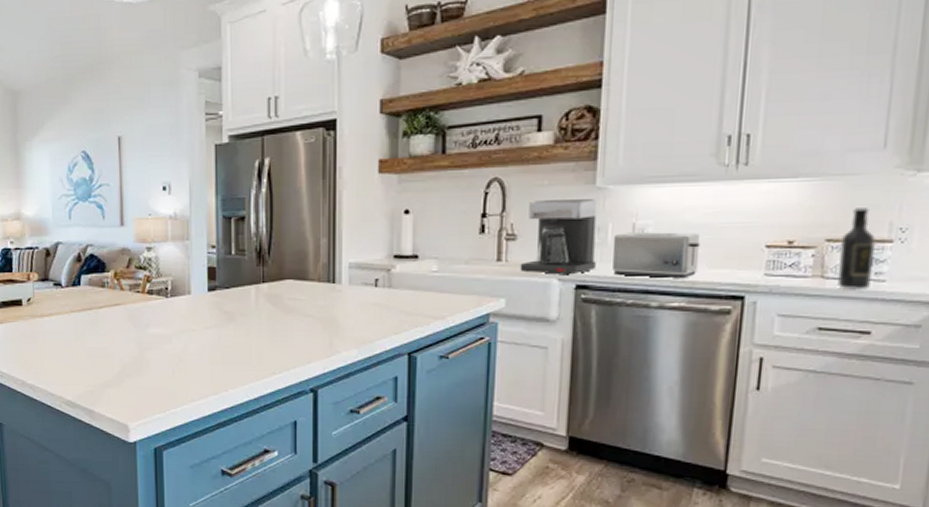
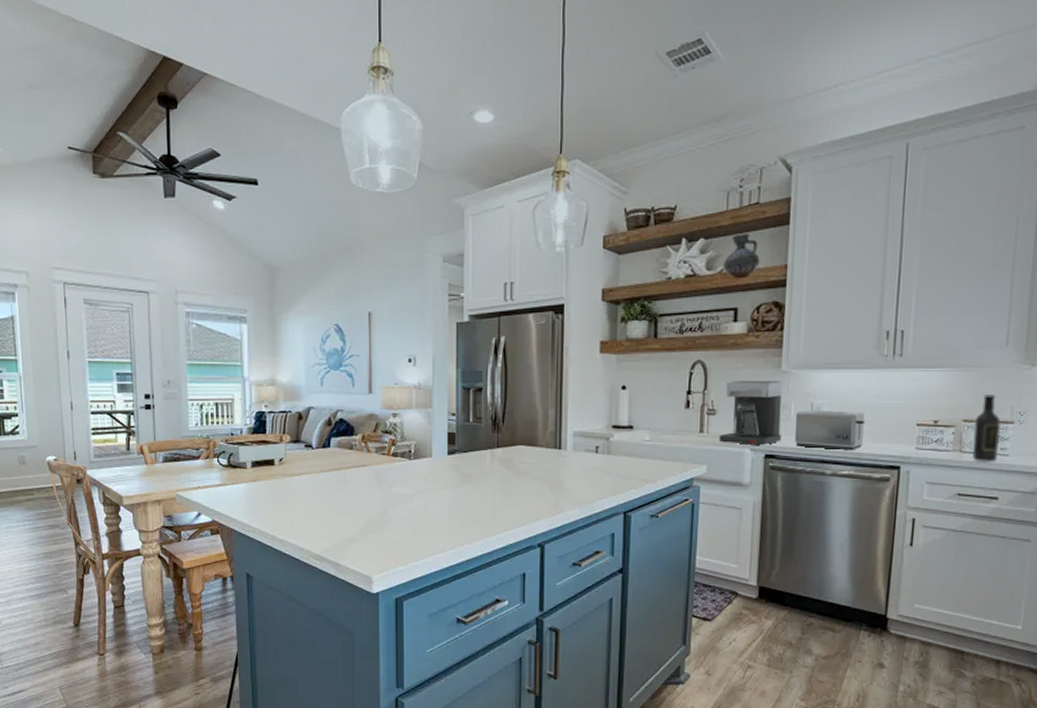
ceramic jug: none [525,27,570,81] -> present [723,234,760,279]

